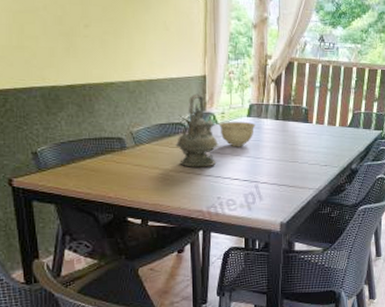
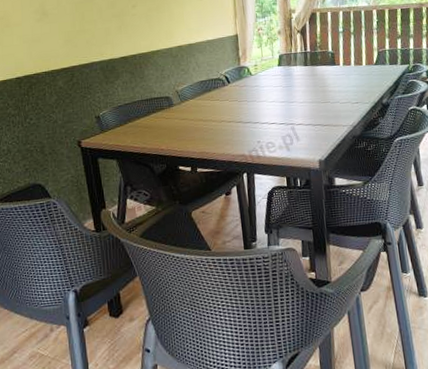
teapot: present [175,93,220,167] -> none [216,51,256,117]
bowl: present [218,121,256,147] -> none [252,70,287,95]

